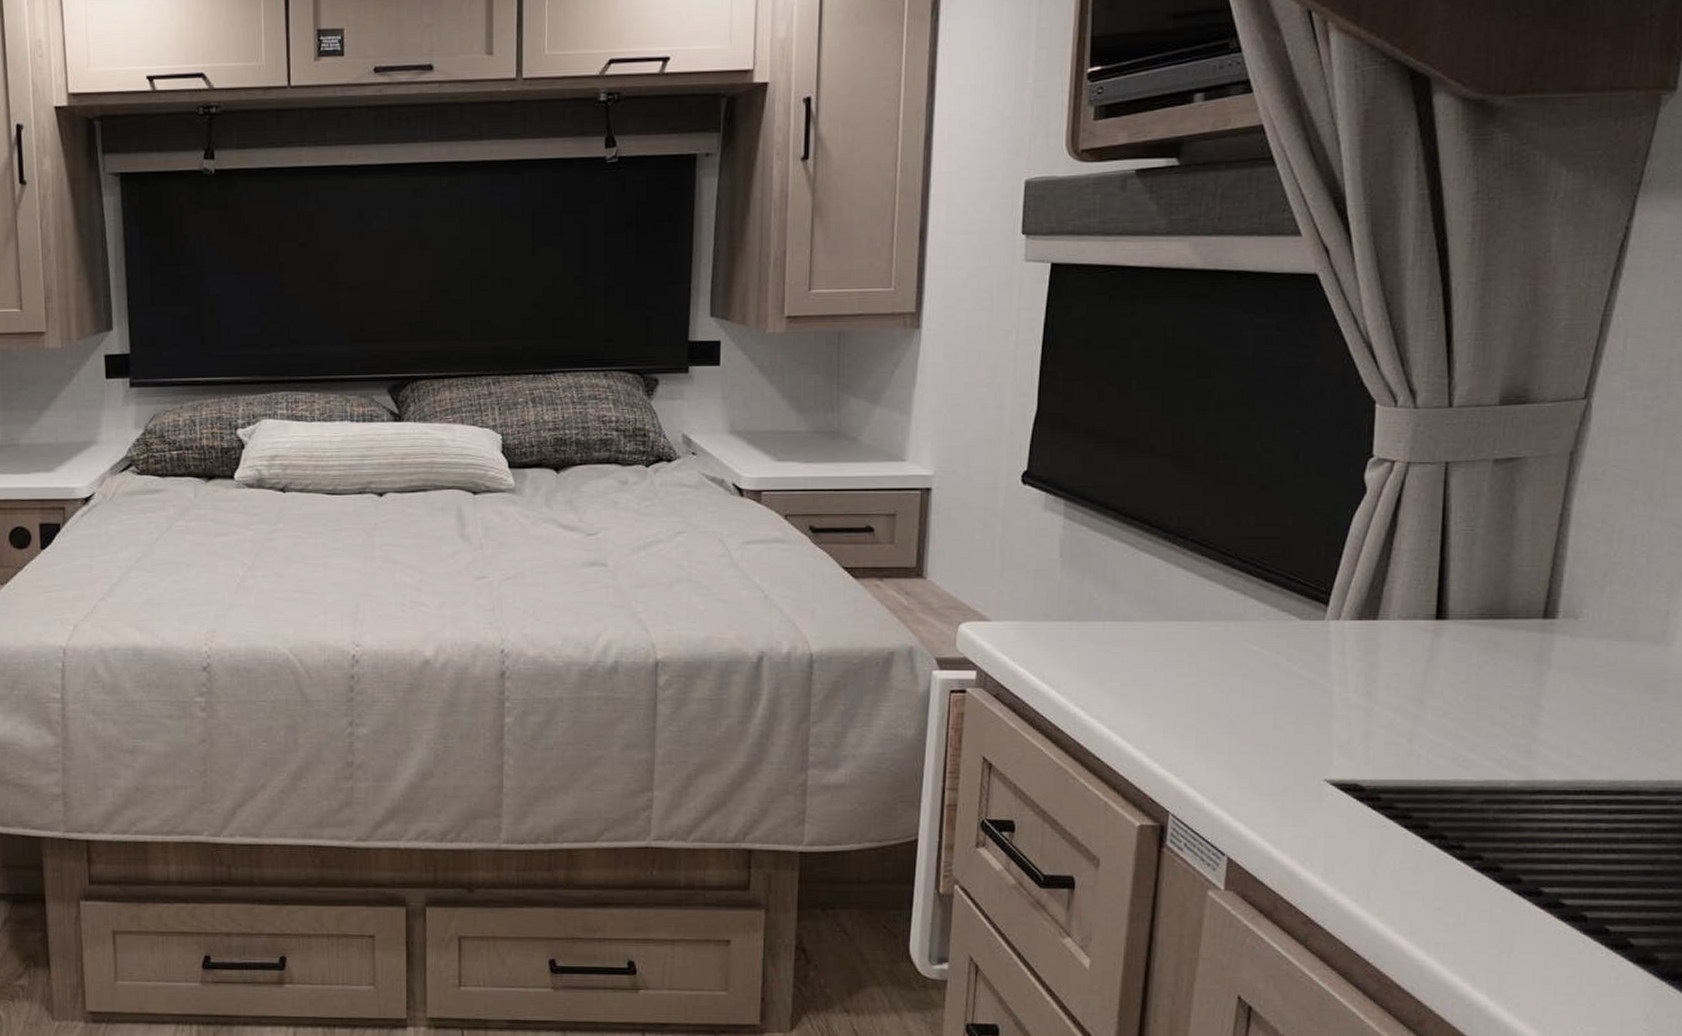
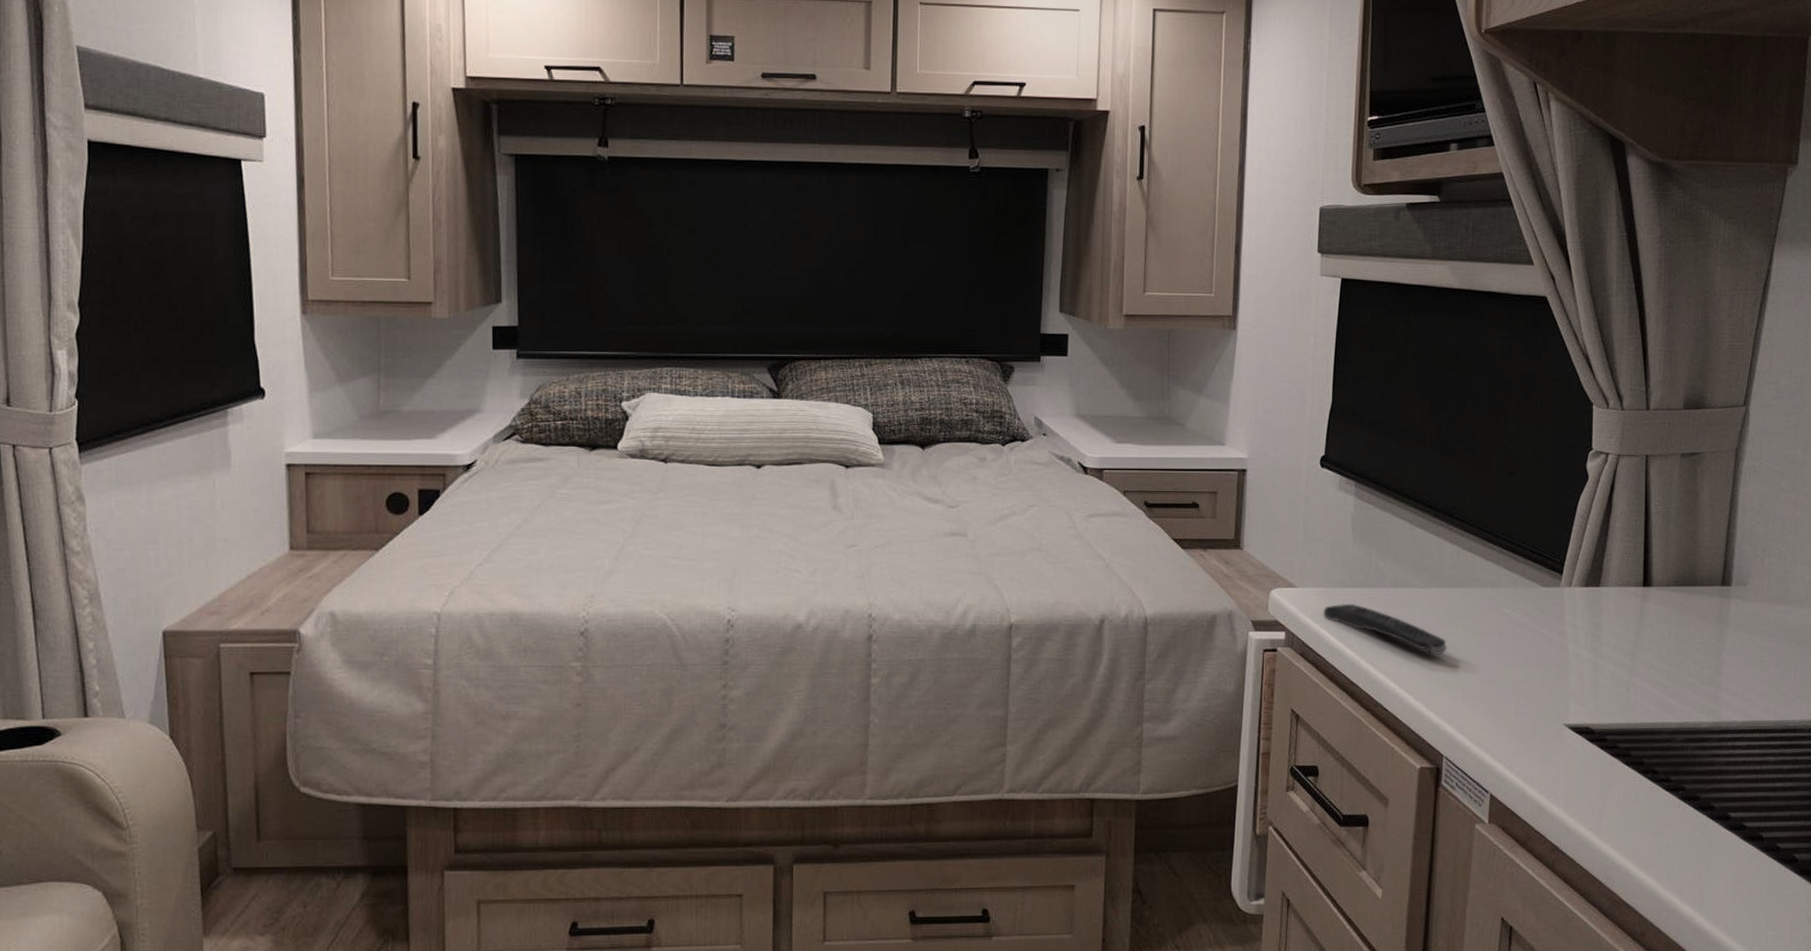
remote control: none [1022,639,1178,698] -> present [1323,603,1448,655]

